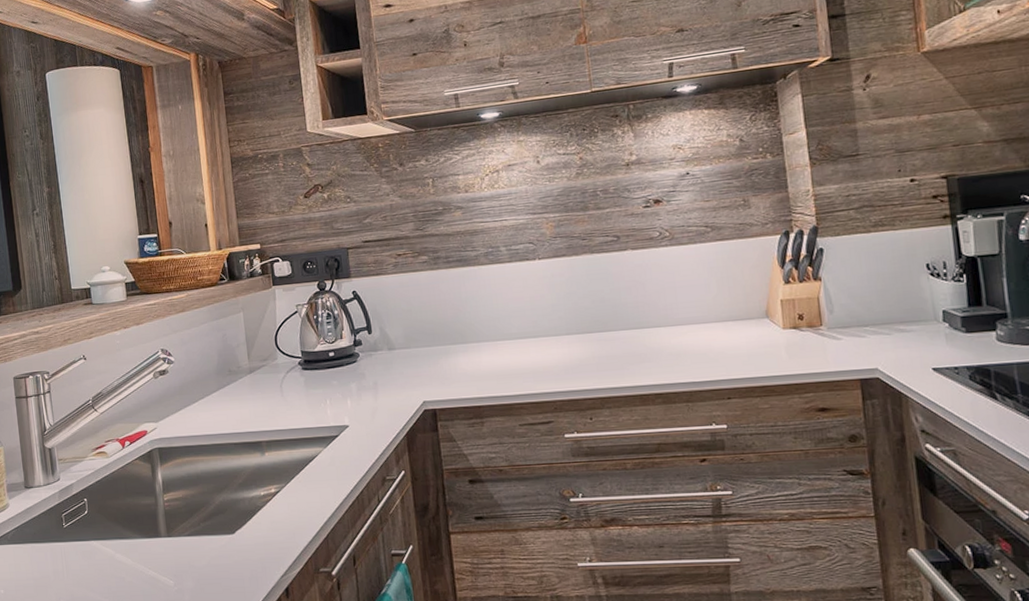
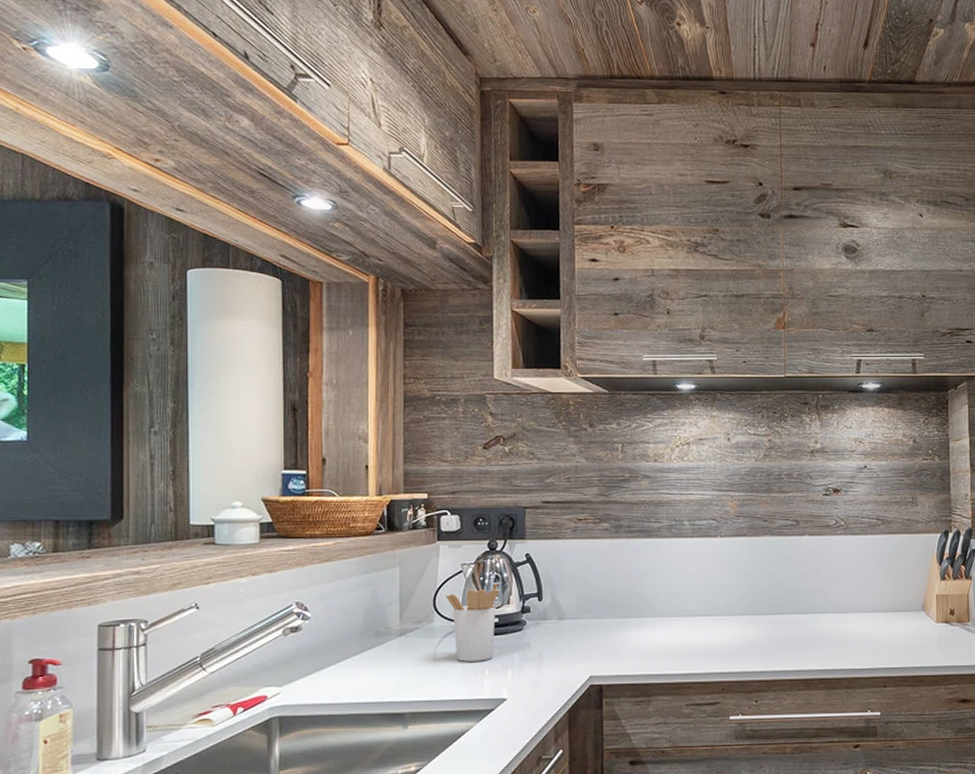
utensil holder: none [285,319,333,394] -> present [446,582,500,662]

